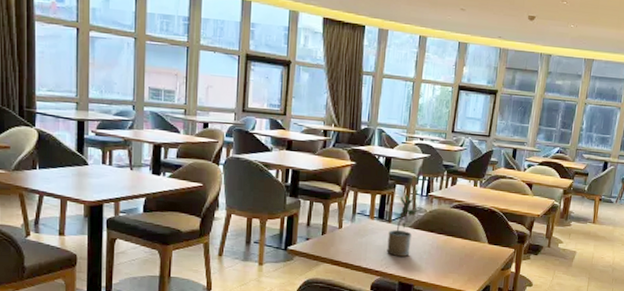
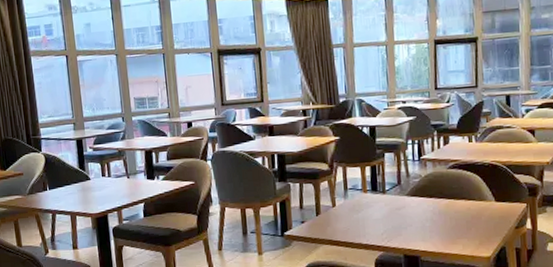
potted plant: present [387,194,423,257] -> none [384,161,417,228]

